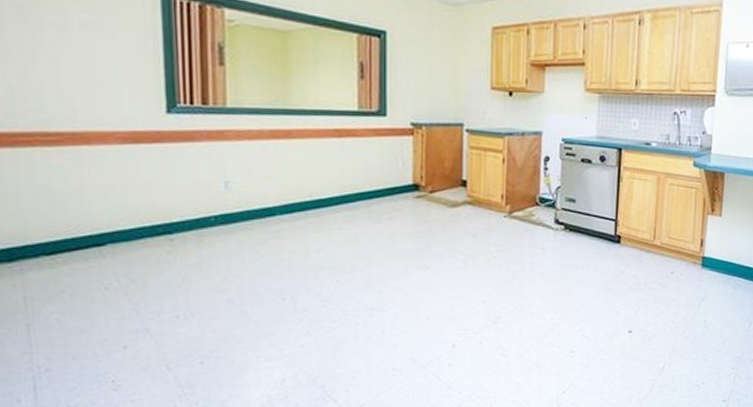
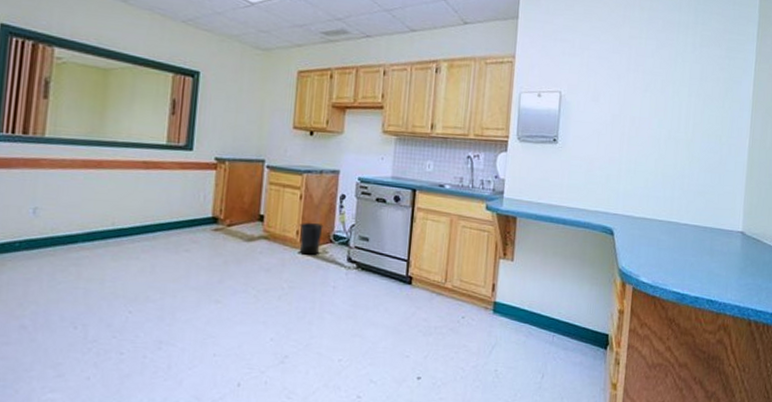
waste bin: none [504,185,528,219] -> present [299,222,323,256]

